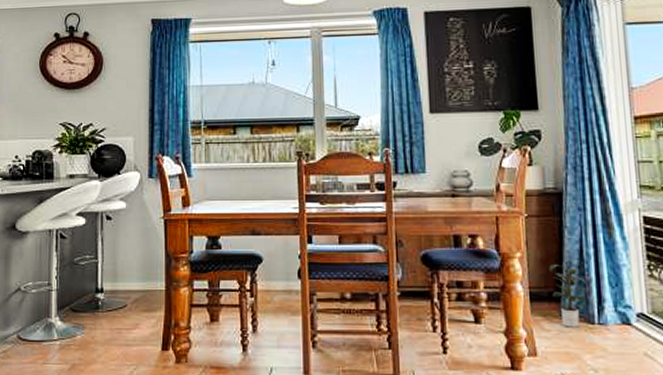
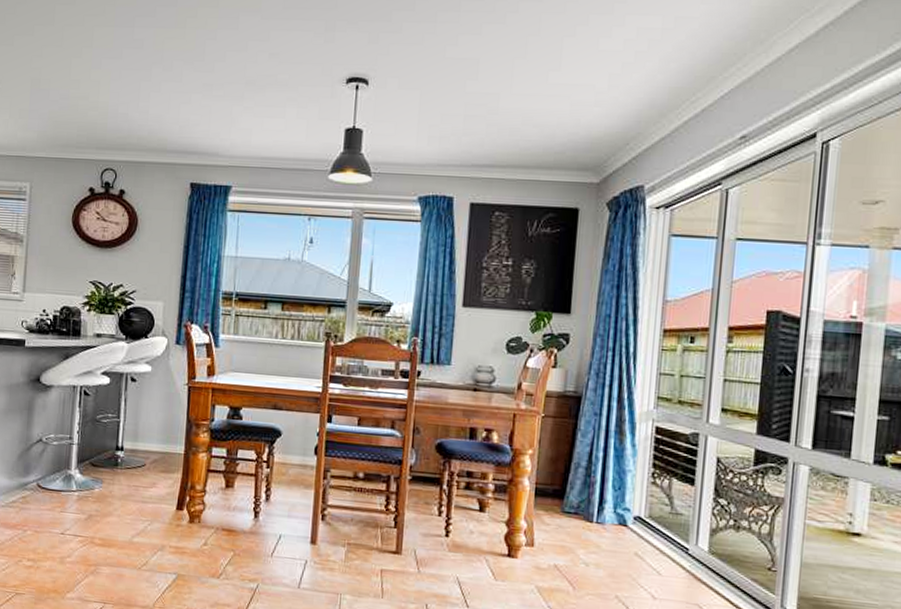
potted plant: present [549,265,592,327] -> none [557,464,594,524]

